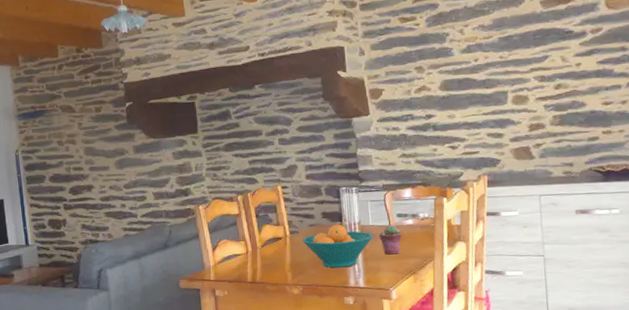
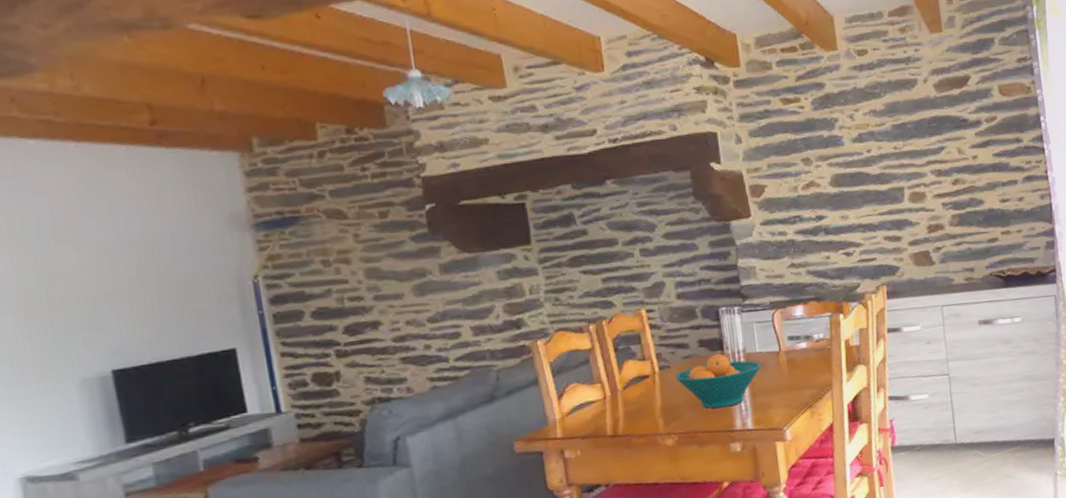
potted succulent: present [379,224,403,255] -> none [767,349,795,387]

